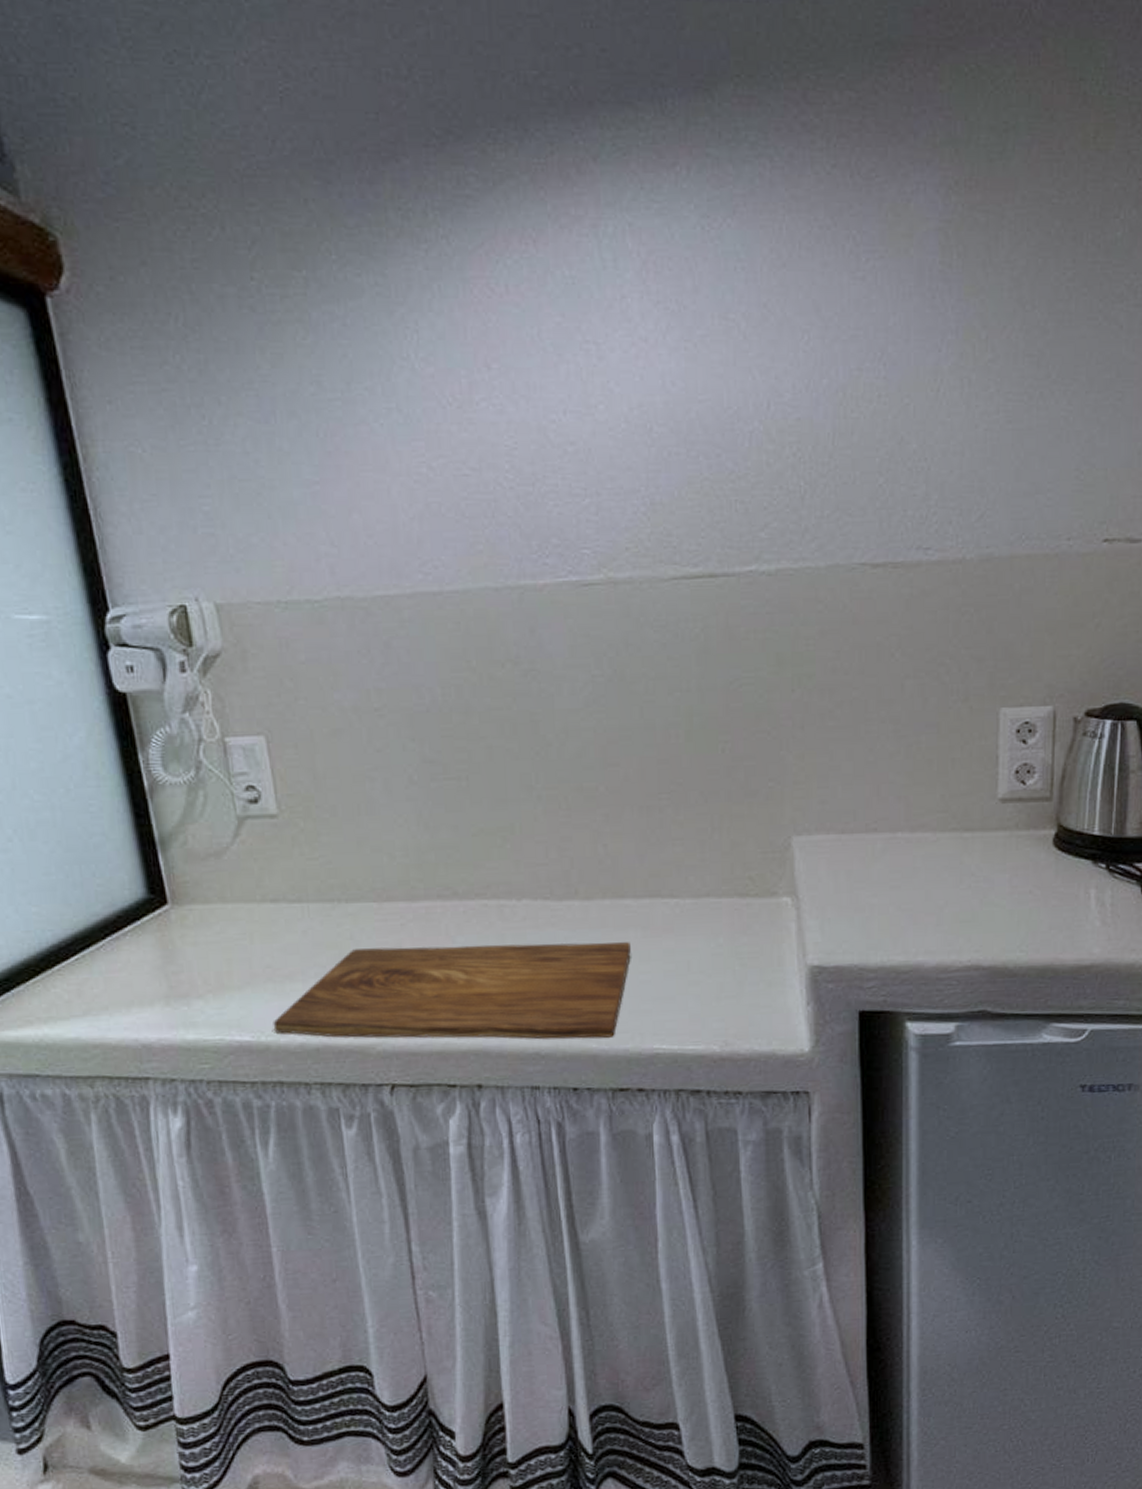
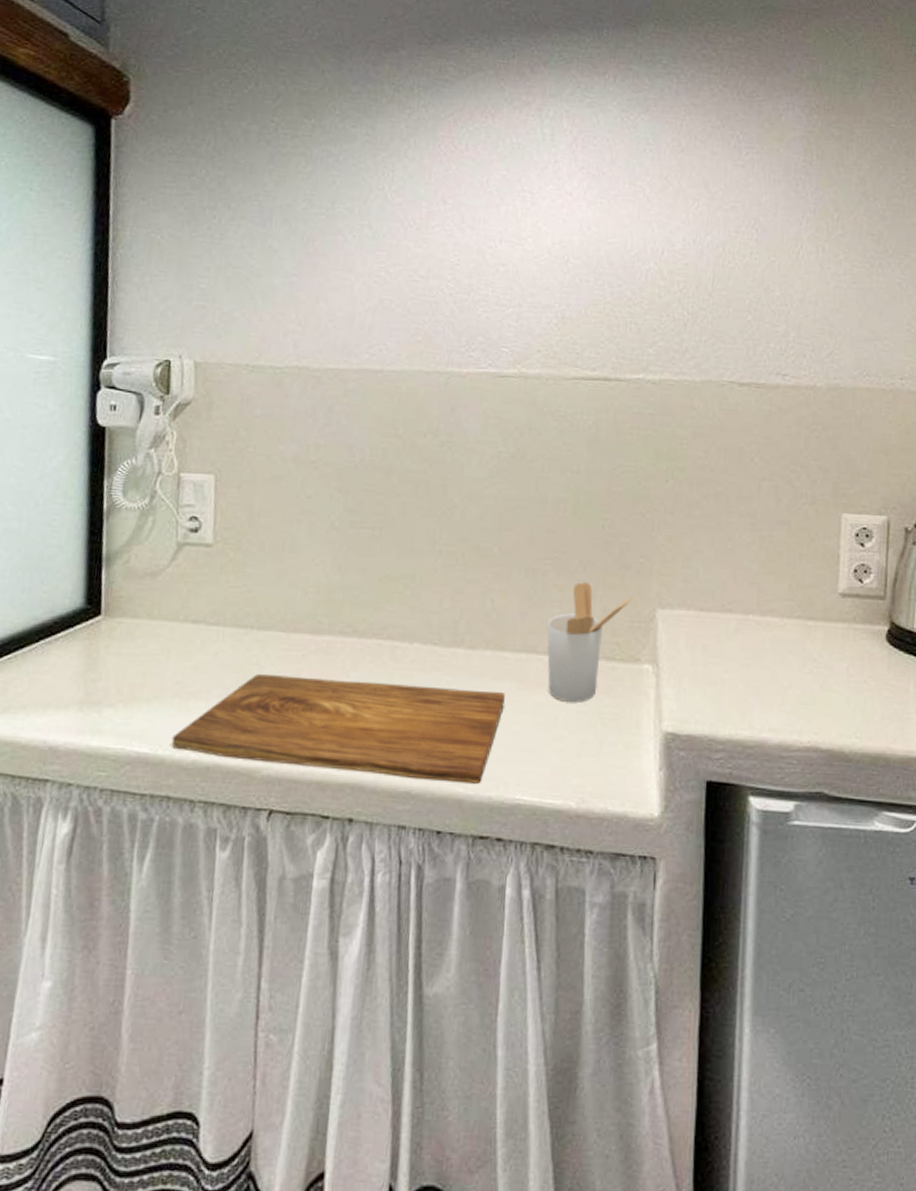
utensil holder: none [669,814,763,945] -> present [547,581,632,702]

